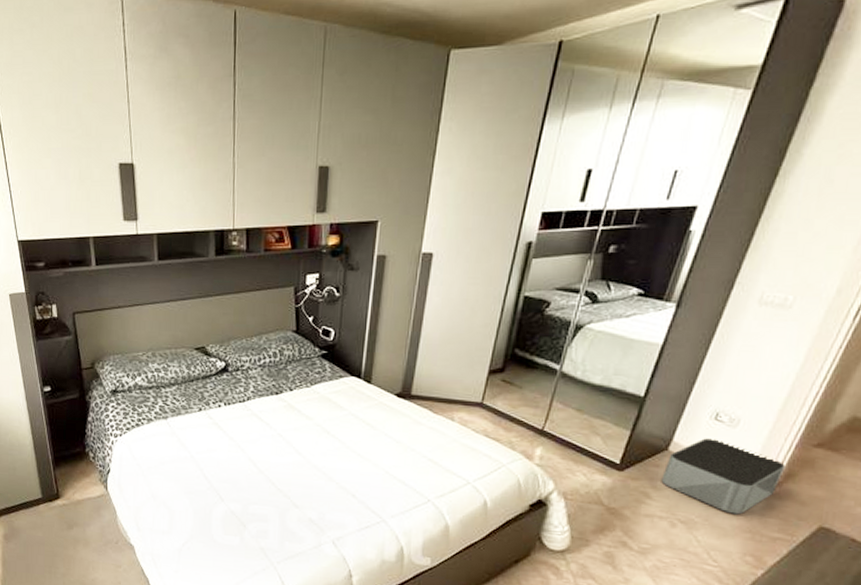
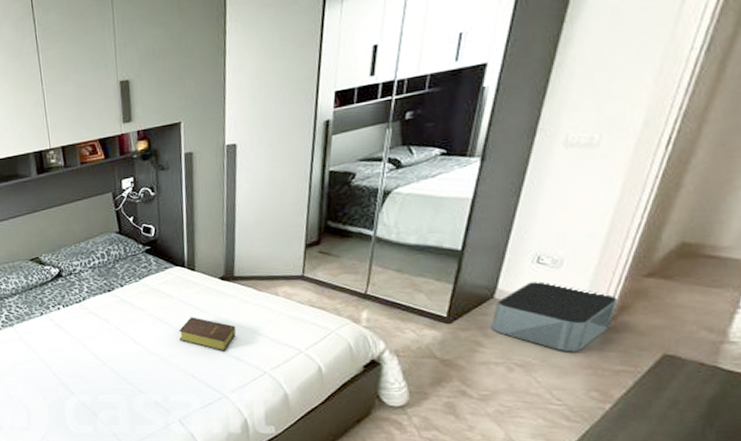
bible: none [345,432,406,473] -> present [179,317,236,351]

